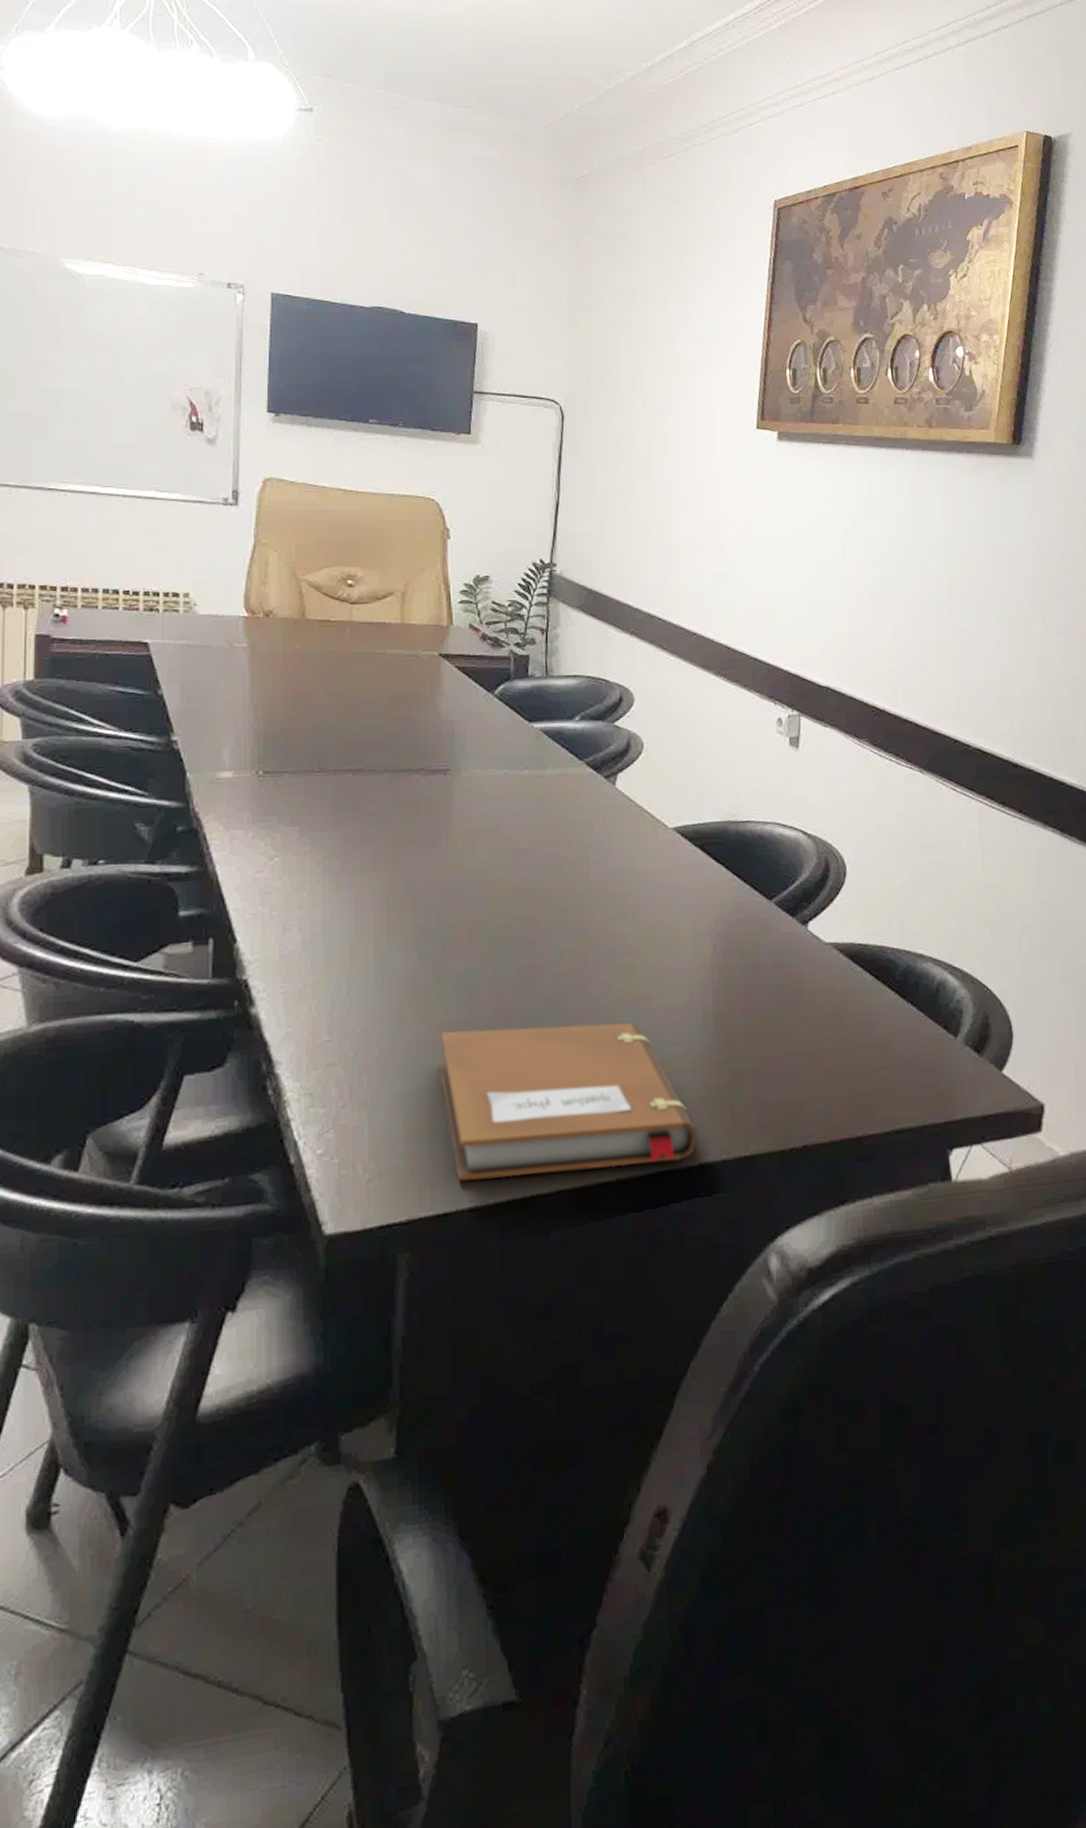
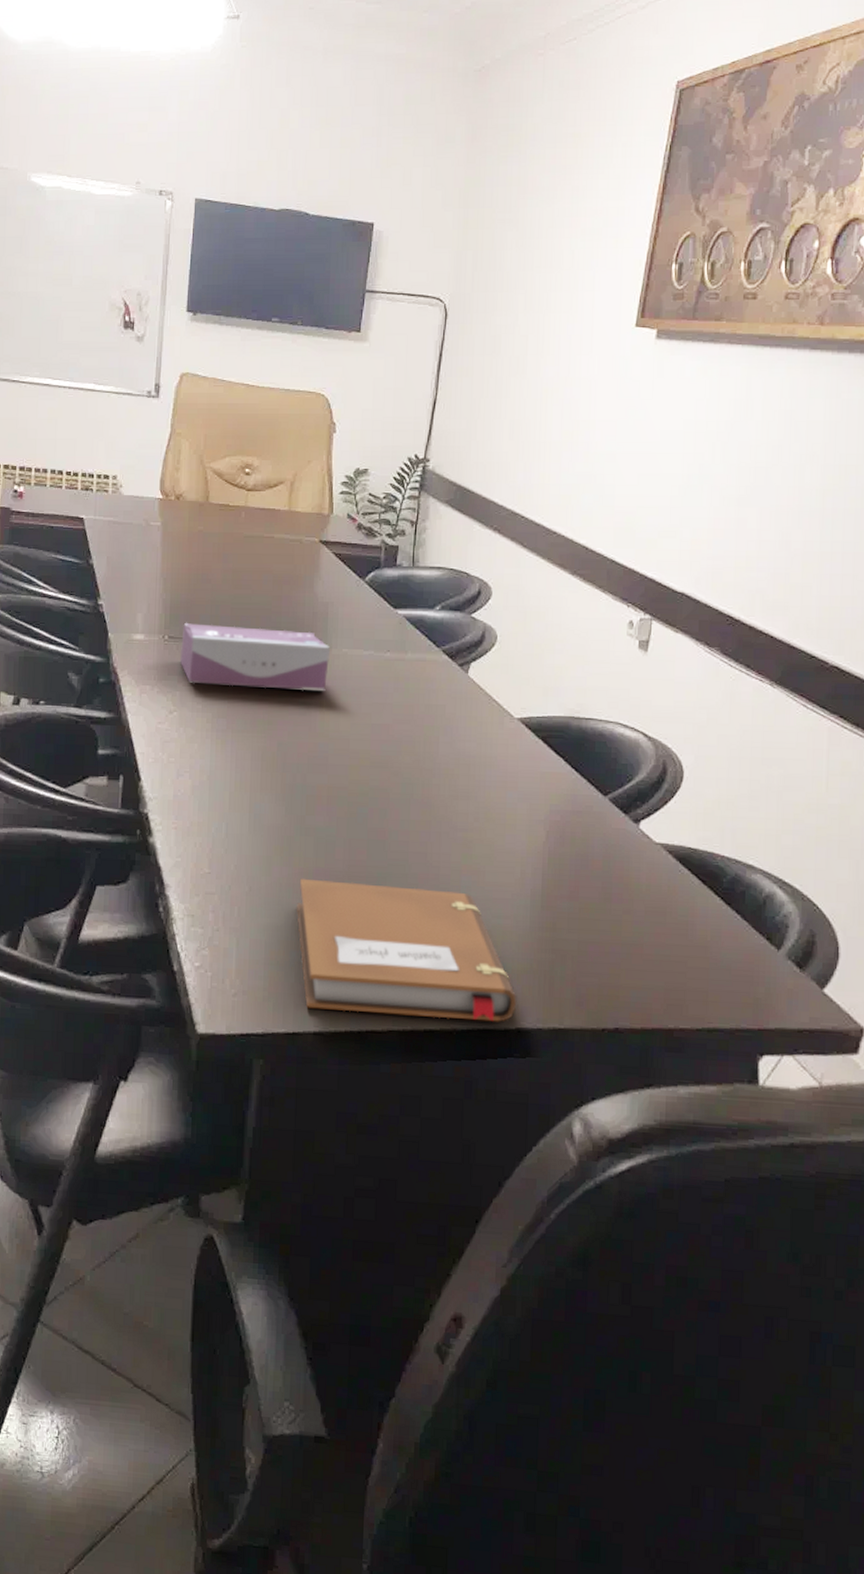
tissue box: none [278,753,459,823] -> present [180,623,330,692]

